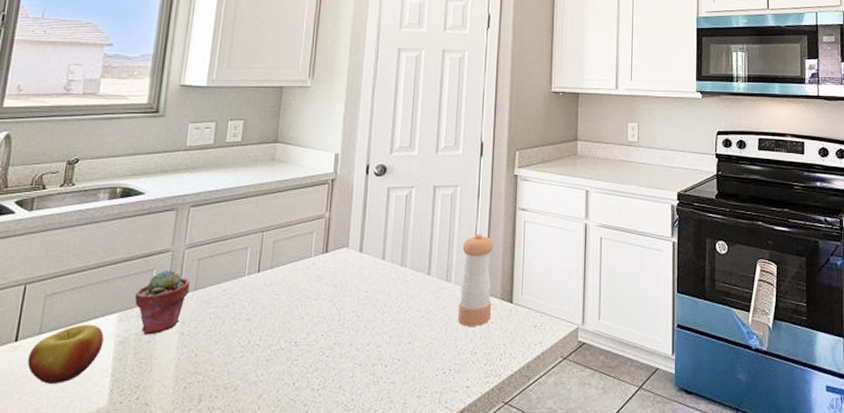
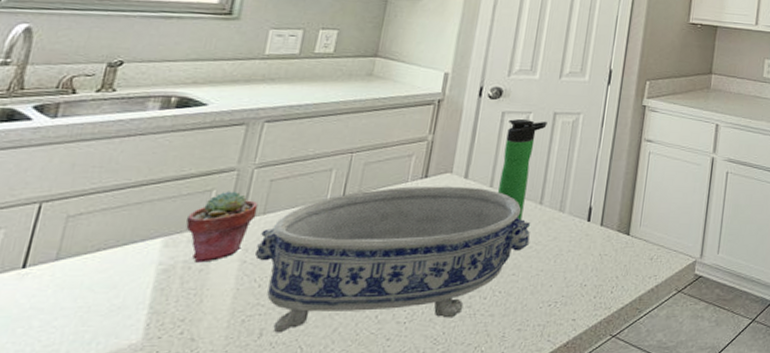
apple: present [27,325,104,384] -> none [37,250,143,317]
decorative bowl: none [190,260,422,399] -> present [254,186,530,333]
bottle: none [390,194,428,291] -> present [498,119,547,221]
pepper shaker: present [458,234,494,326] -> none [569,164,615,258]

